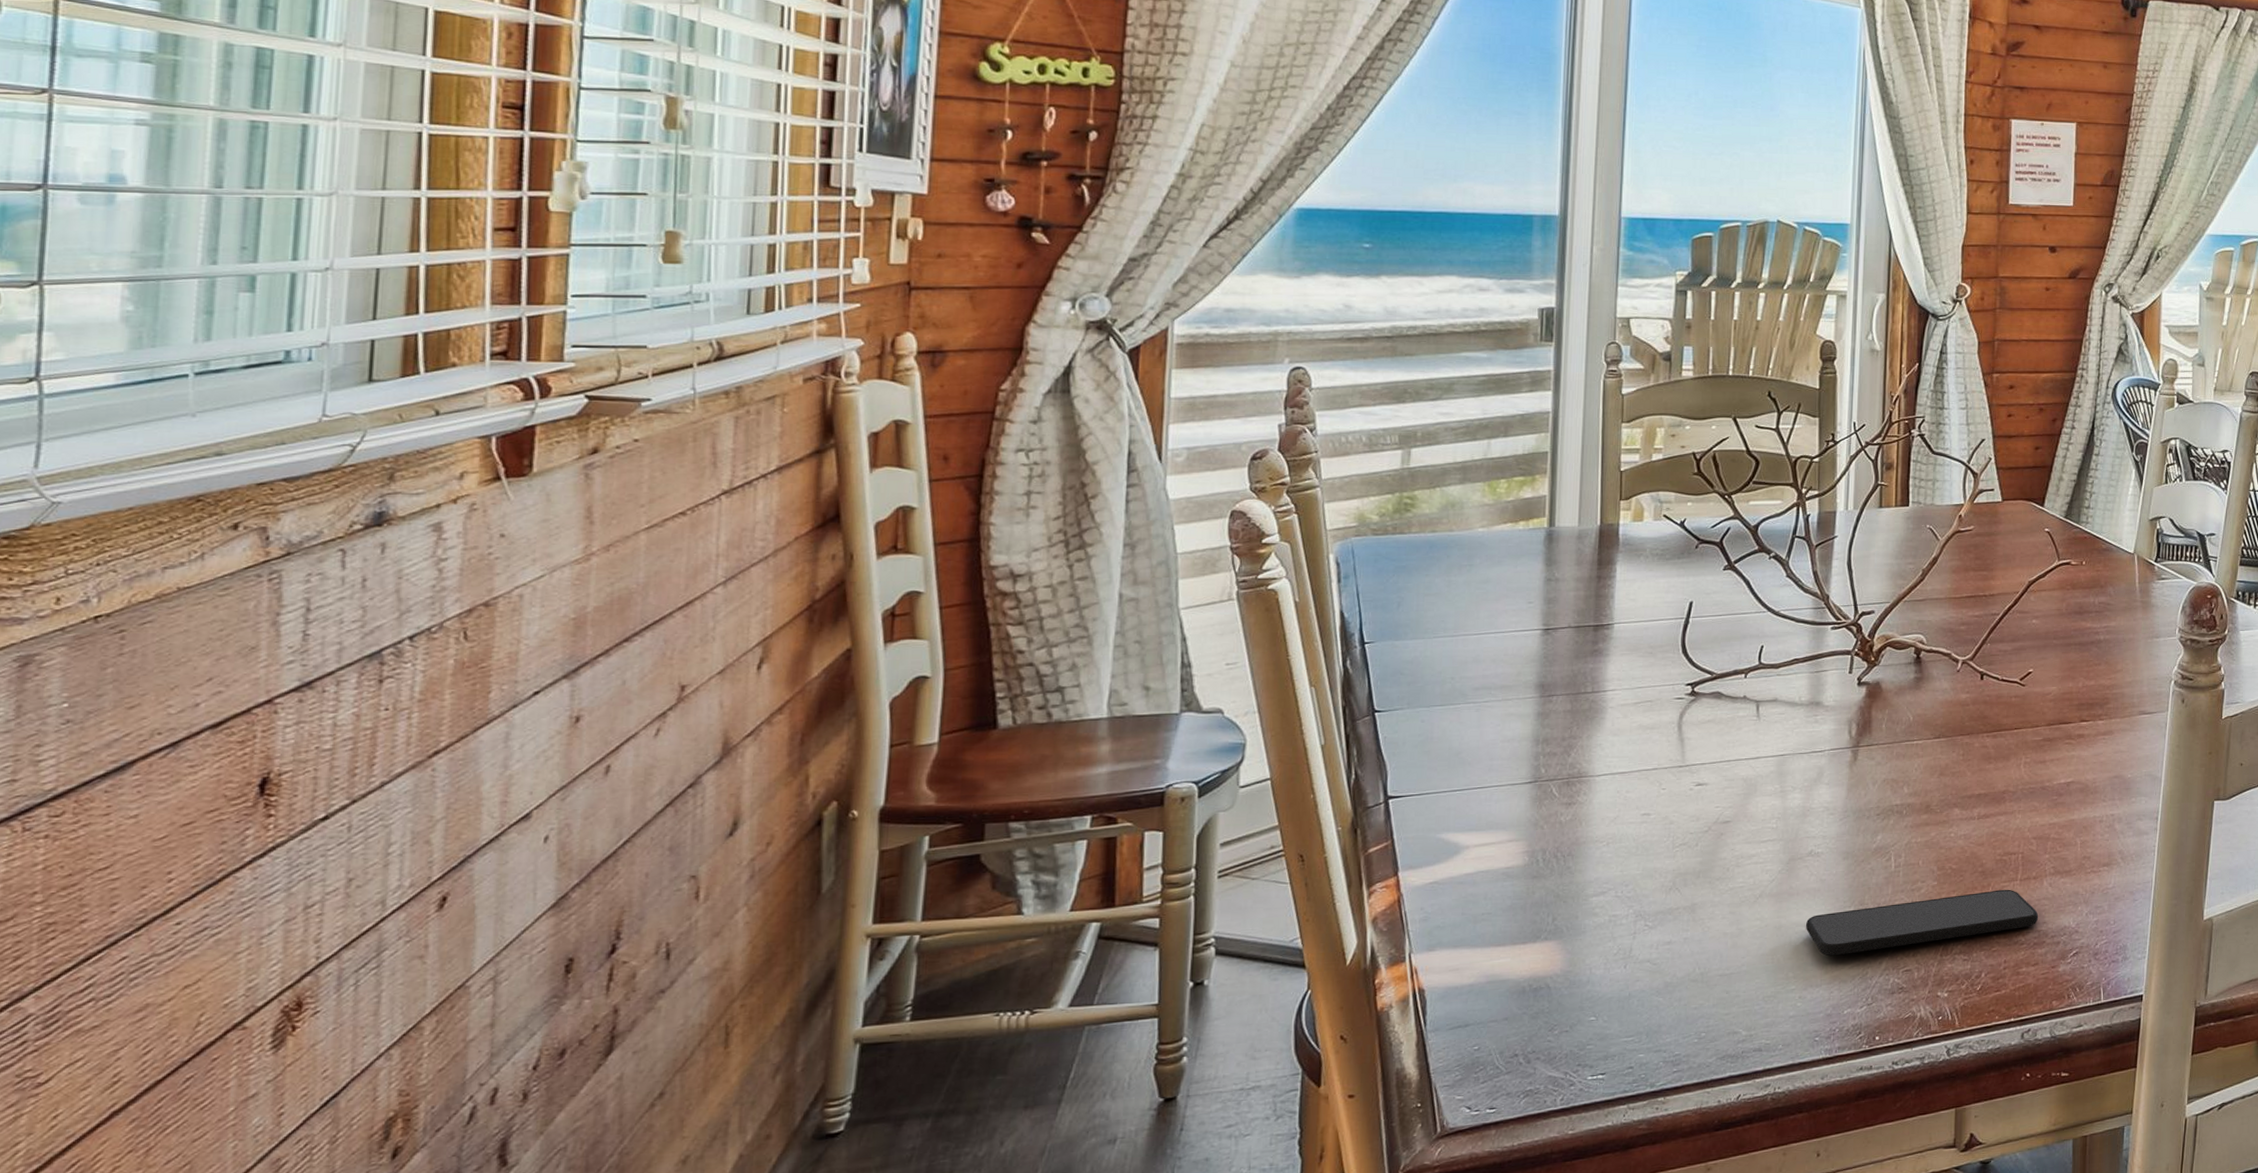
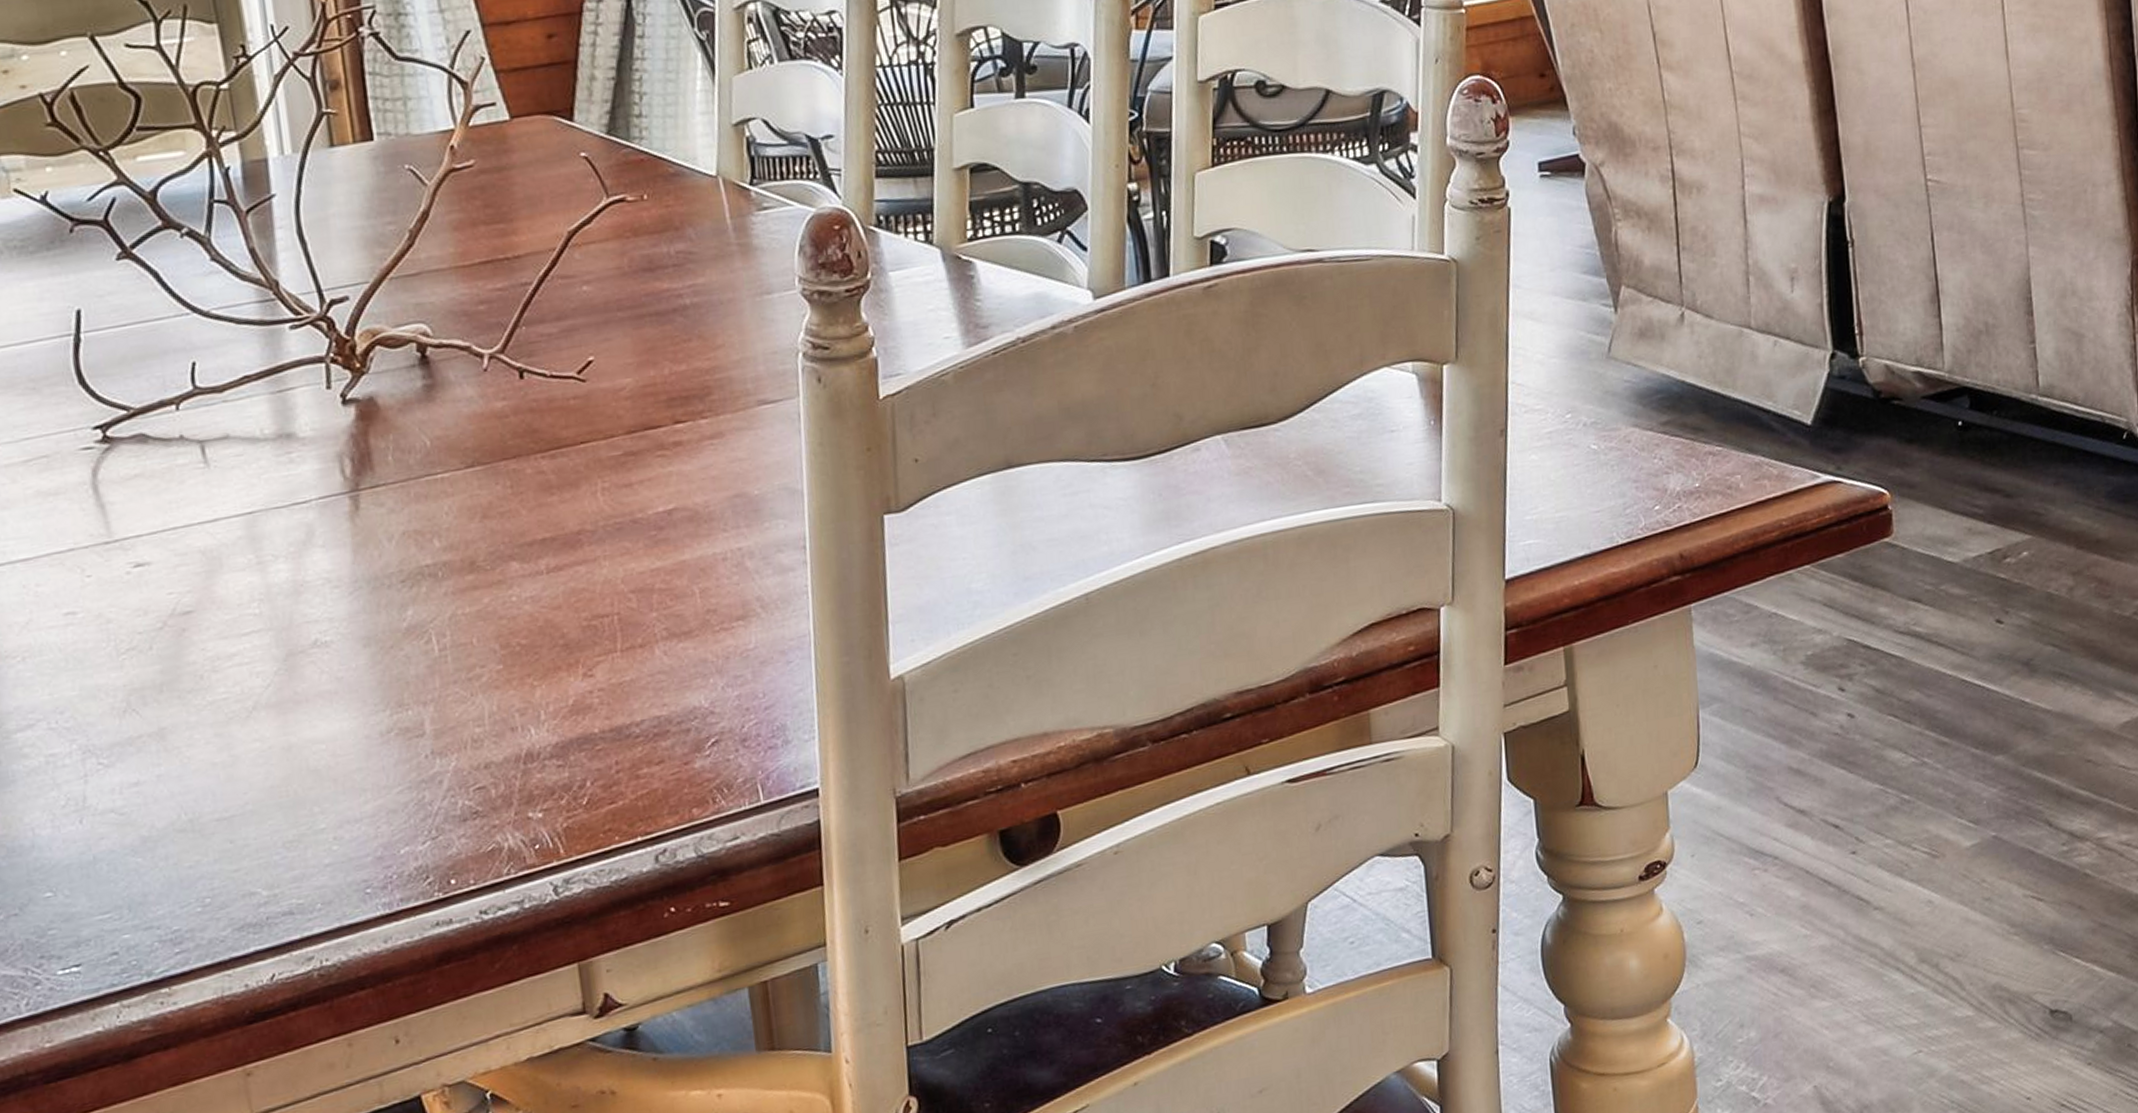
smartphone: present [1805,889,2039,955] -> none [325,664,656,779]

